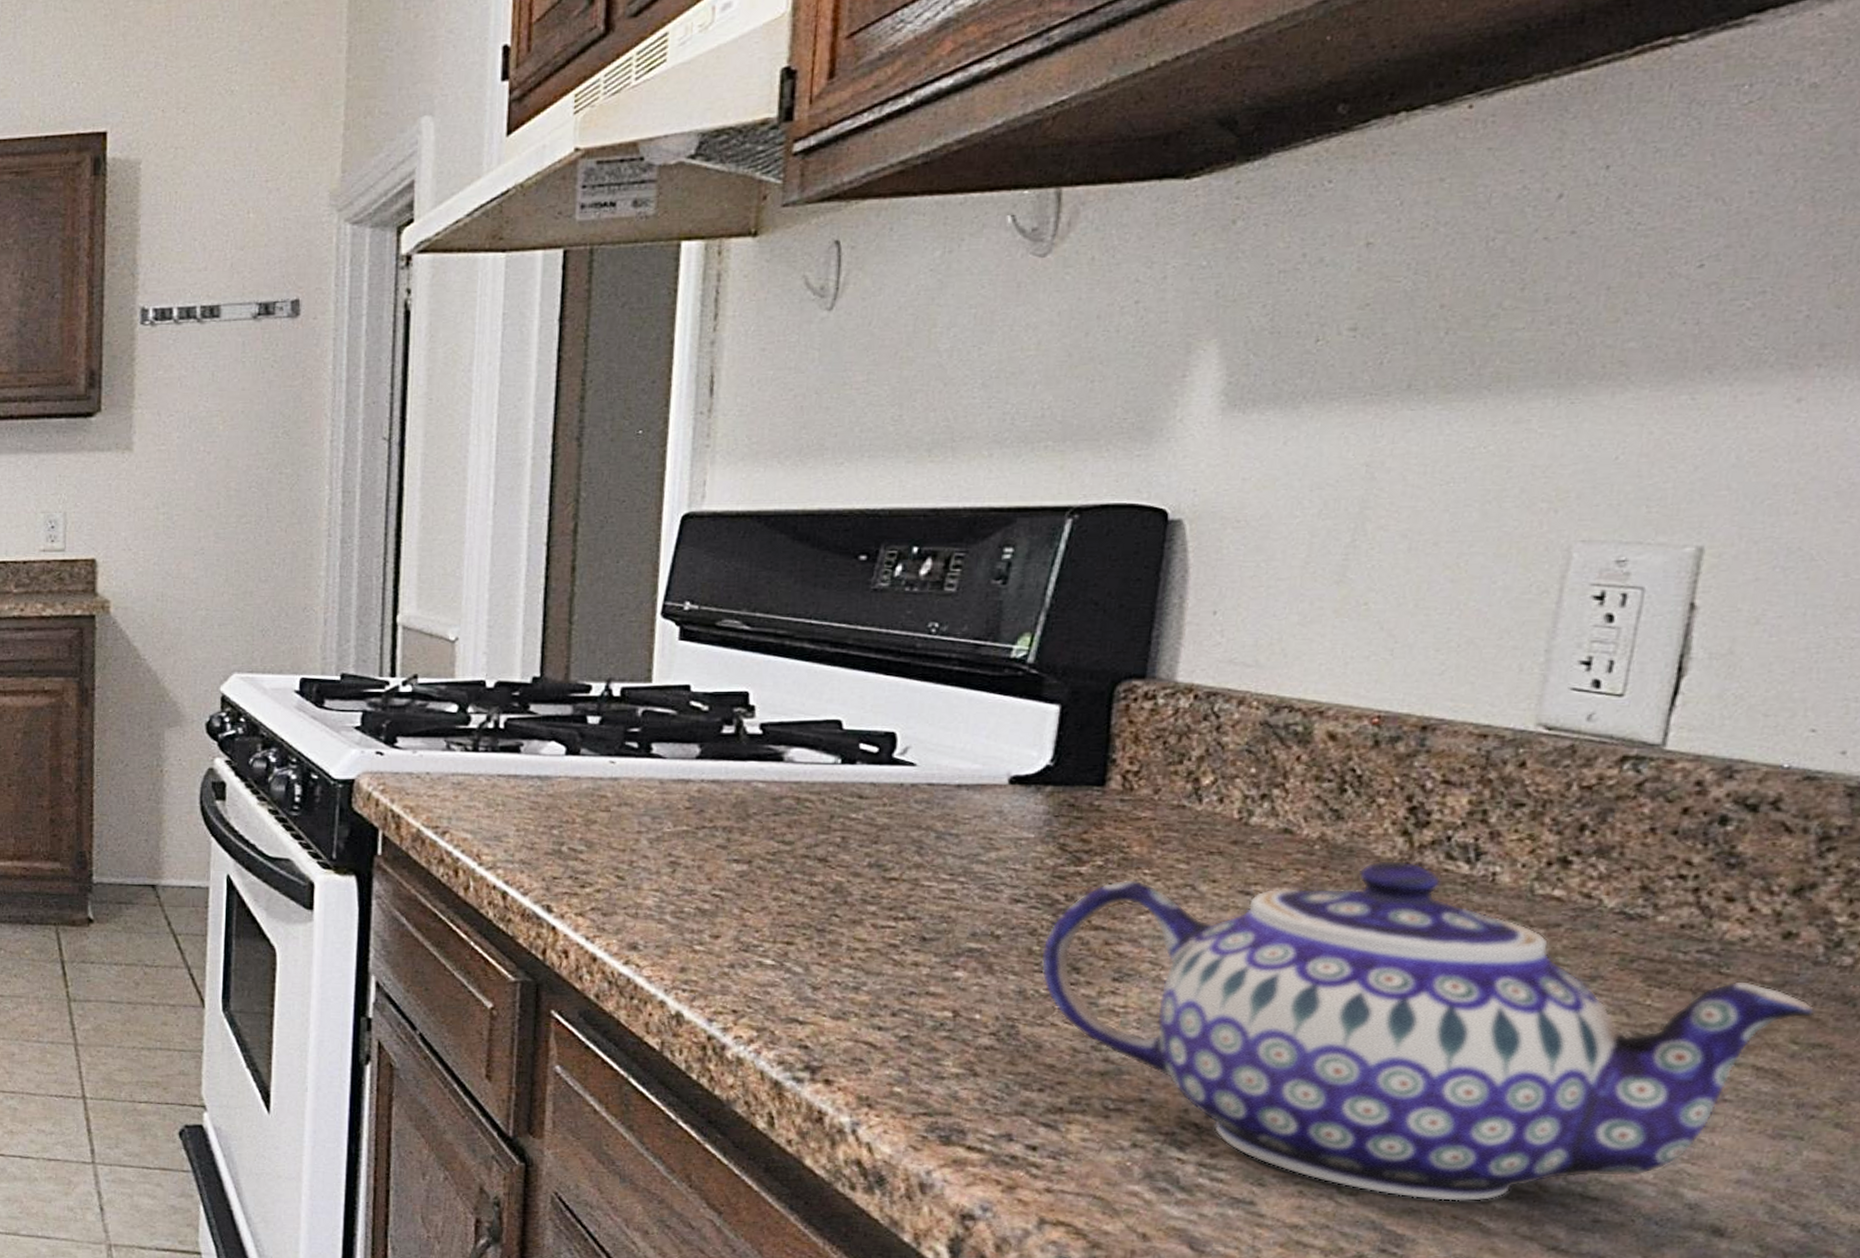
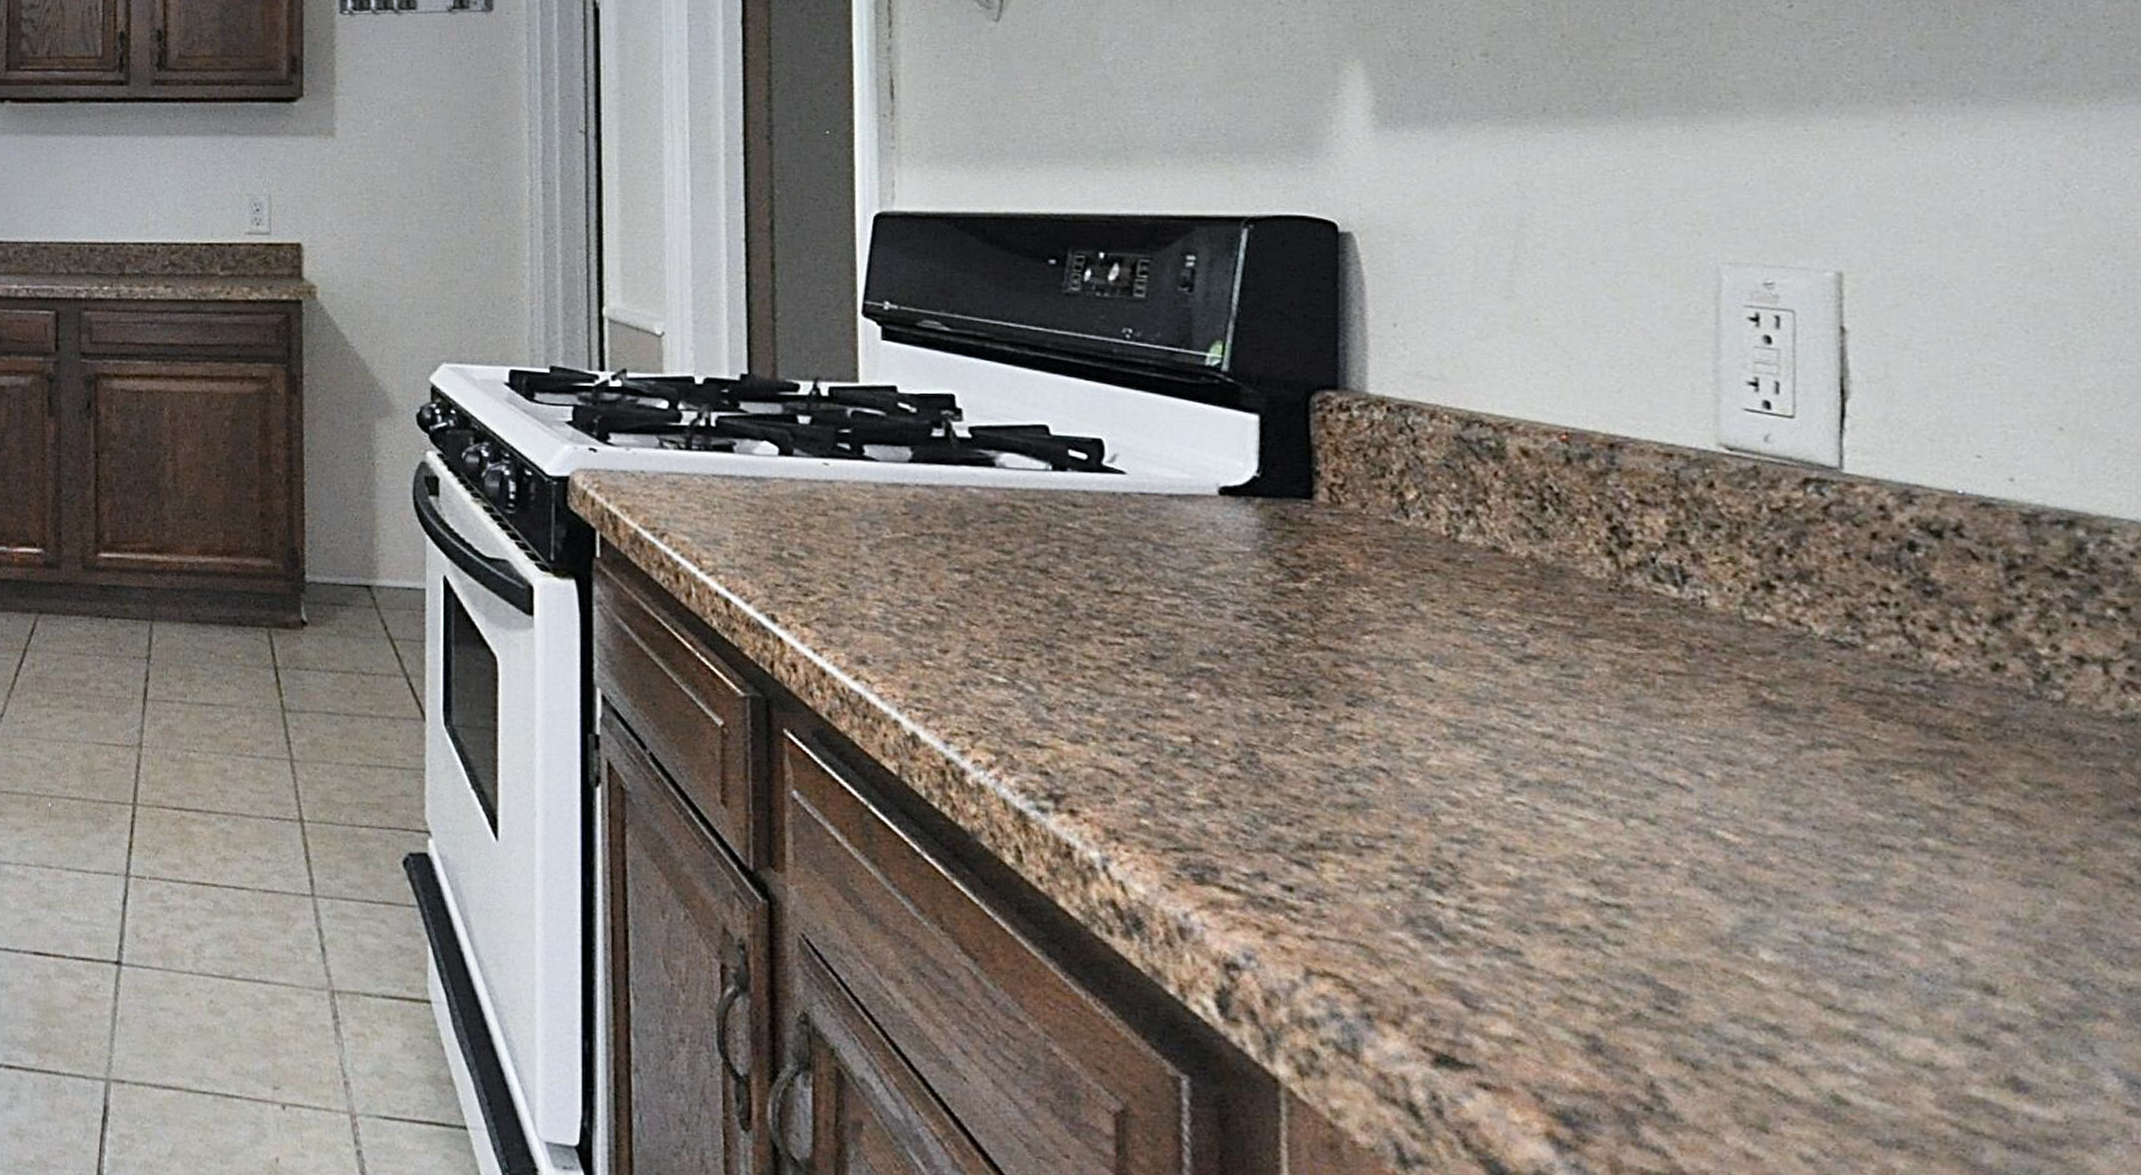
teapot: present [1040,860,1815,1202] -> none [1272,581,2038,954]

